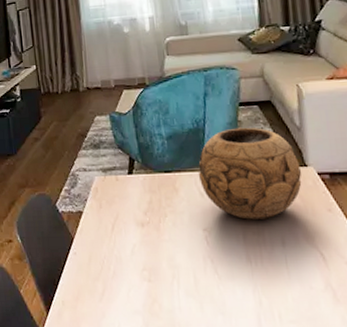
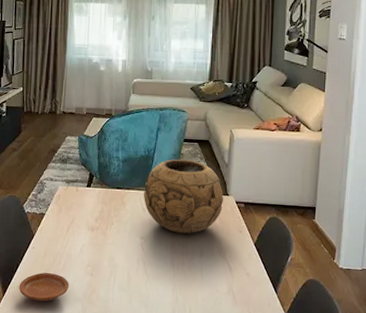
plate: none [64,282,124,318] -> present [18,272,69,302]

